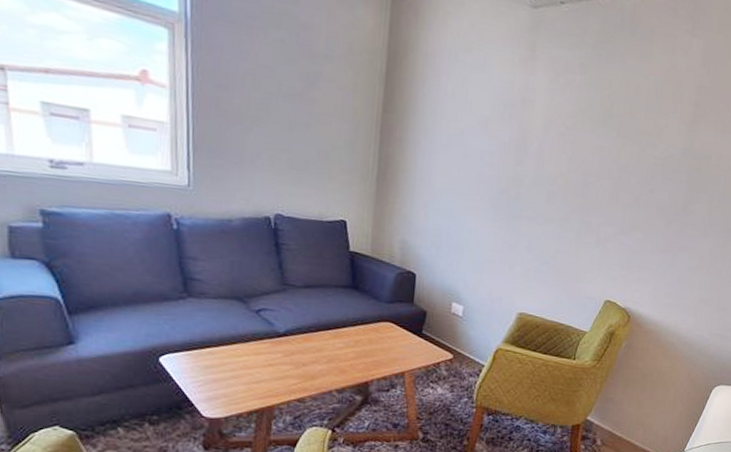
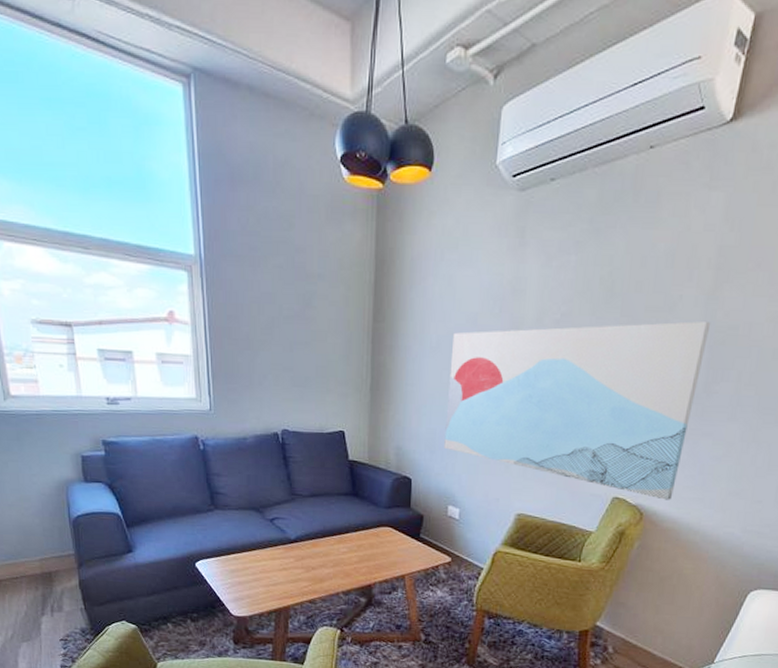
wall art: none [450,132,690,305] -> present [444,320,711,500]

